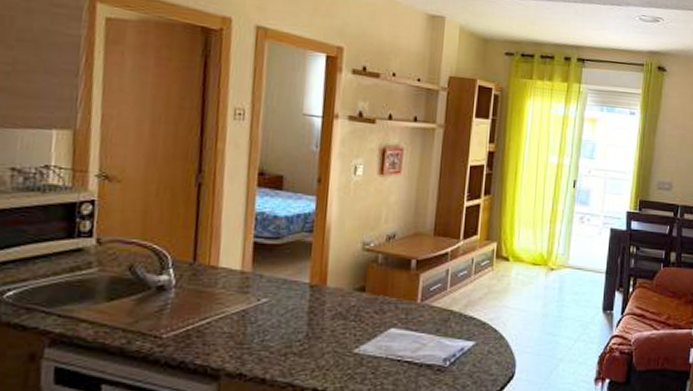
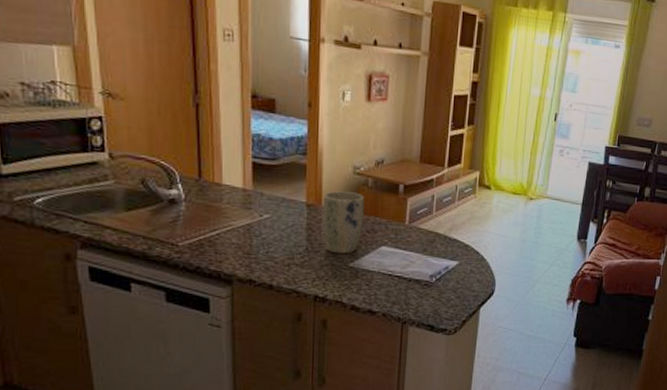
plant pot: none [325,269,373,339] -> present [321,191,364,254]

